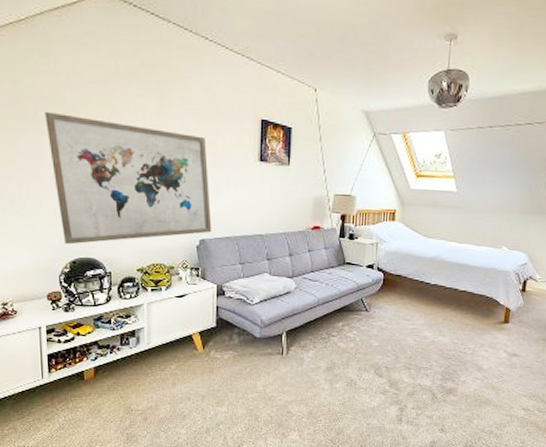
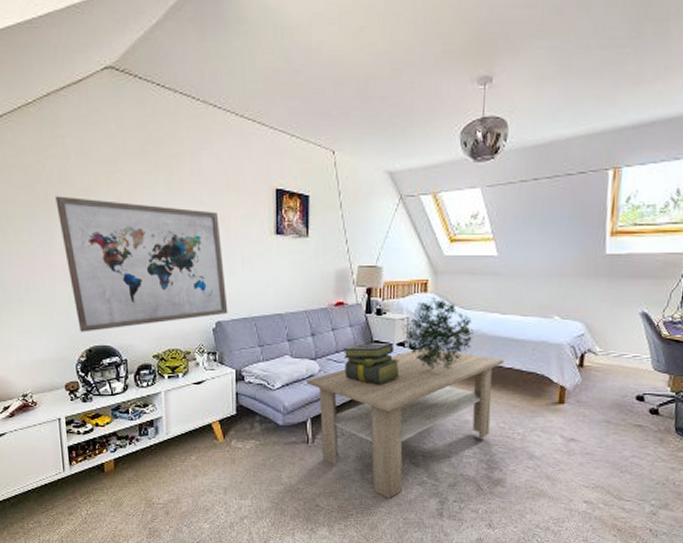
coffee table: none [282,271,460,406] -> present [306,348,505,499]
stack of books: none [318,264,369,303] -> present [343,343,401,385]
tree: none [371,225,434,292] -> present [401,296,474,371]

